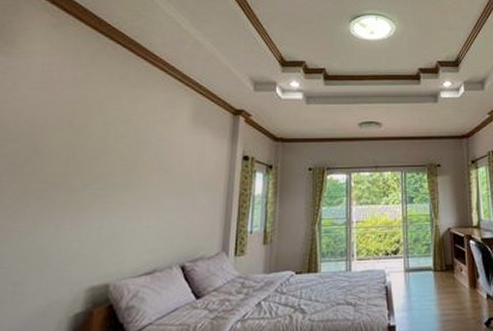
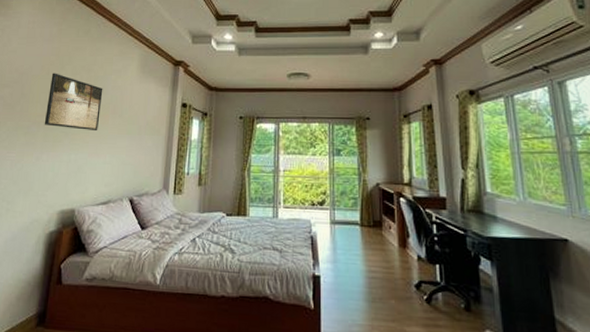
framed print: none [65,124,146,191] -> present [44,73,103,132]

